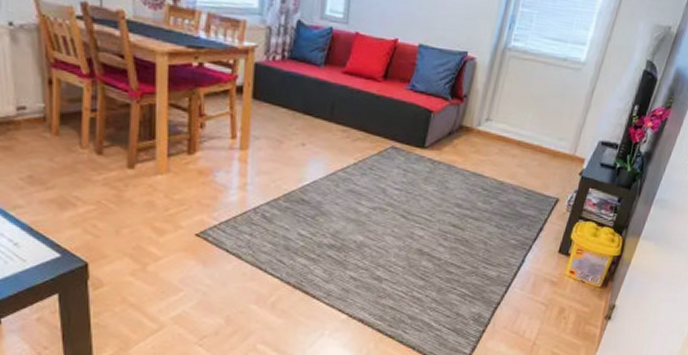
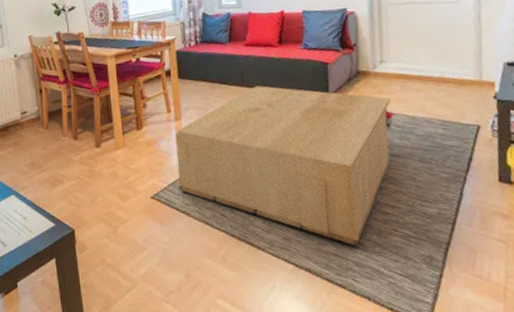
coffee table: none [233,124,486,301] -> present [174,86,395,247]

